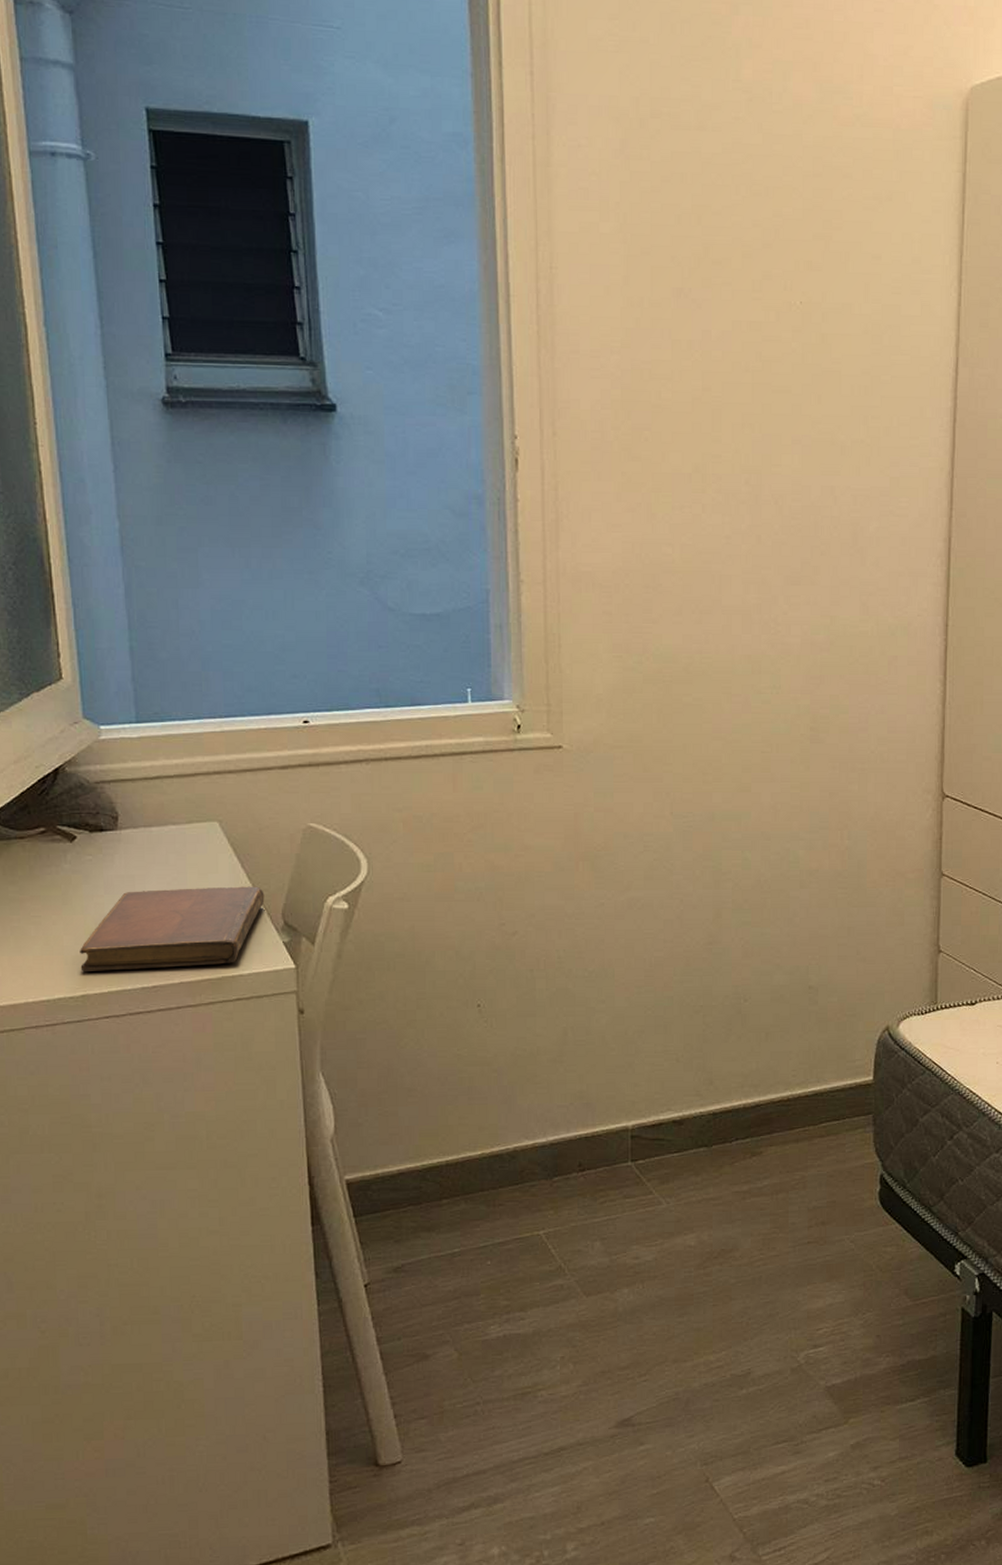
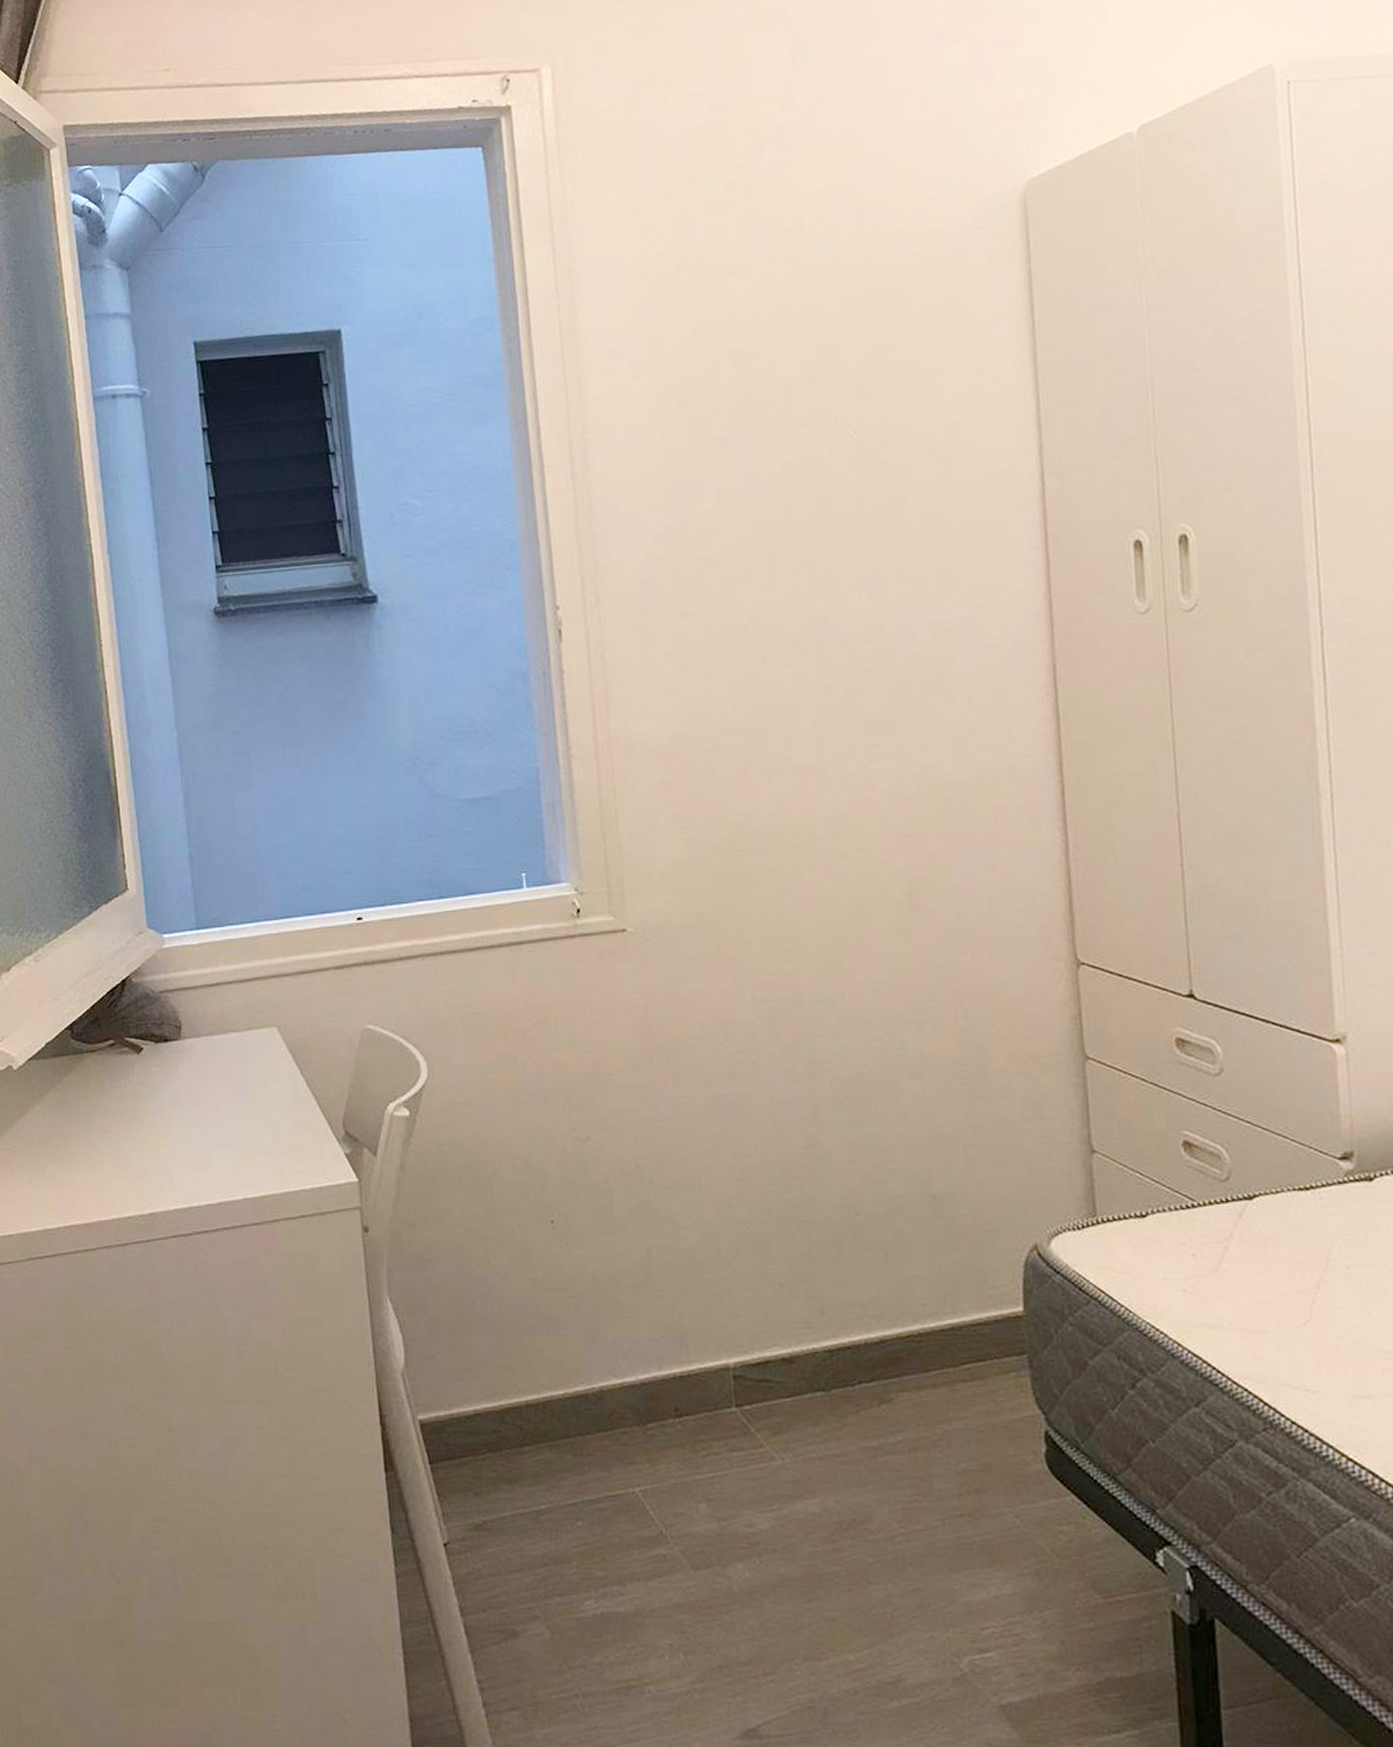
notebook: present [80,886,265,971] -> none [148,1094,325,1188]

